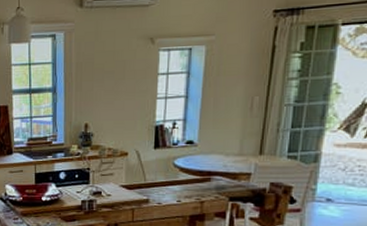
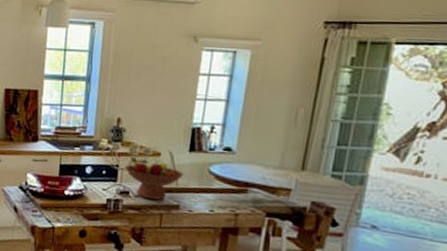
fruit bowl: none [96,160,151,197] -> present [125,157,184,200]

